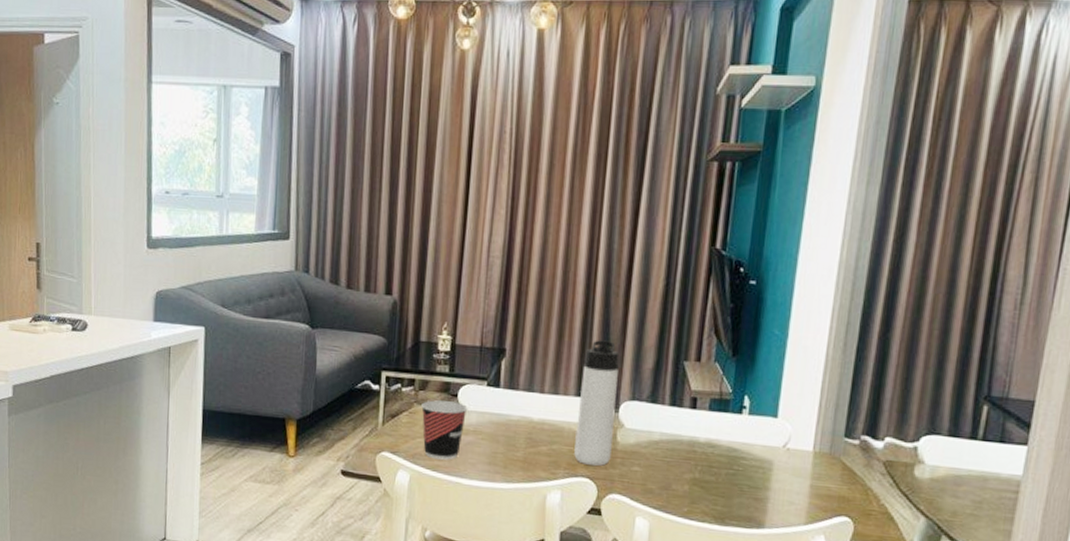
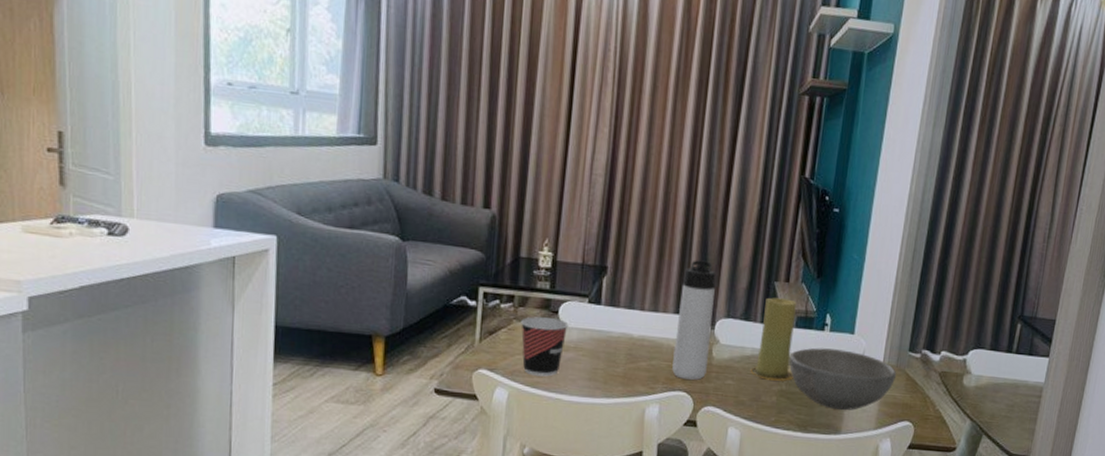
candle: none [658,378,709,469] -> present [750,297,797,381]
bowl: none [703,432,831,503] -> present [789,348,897,411]

